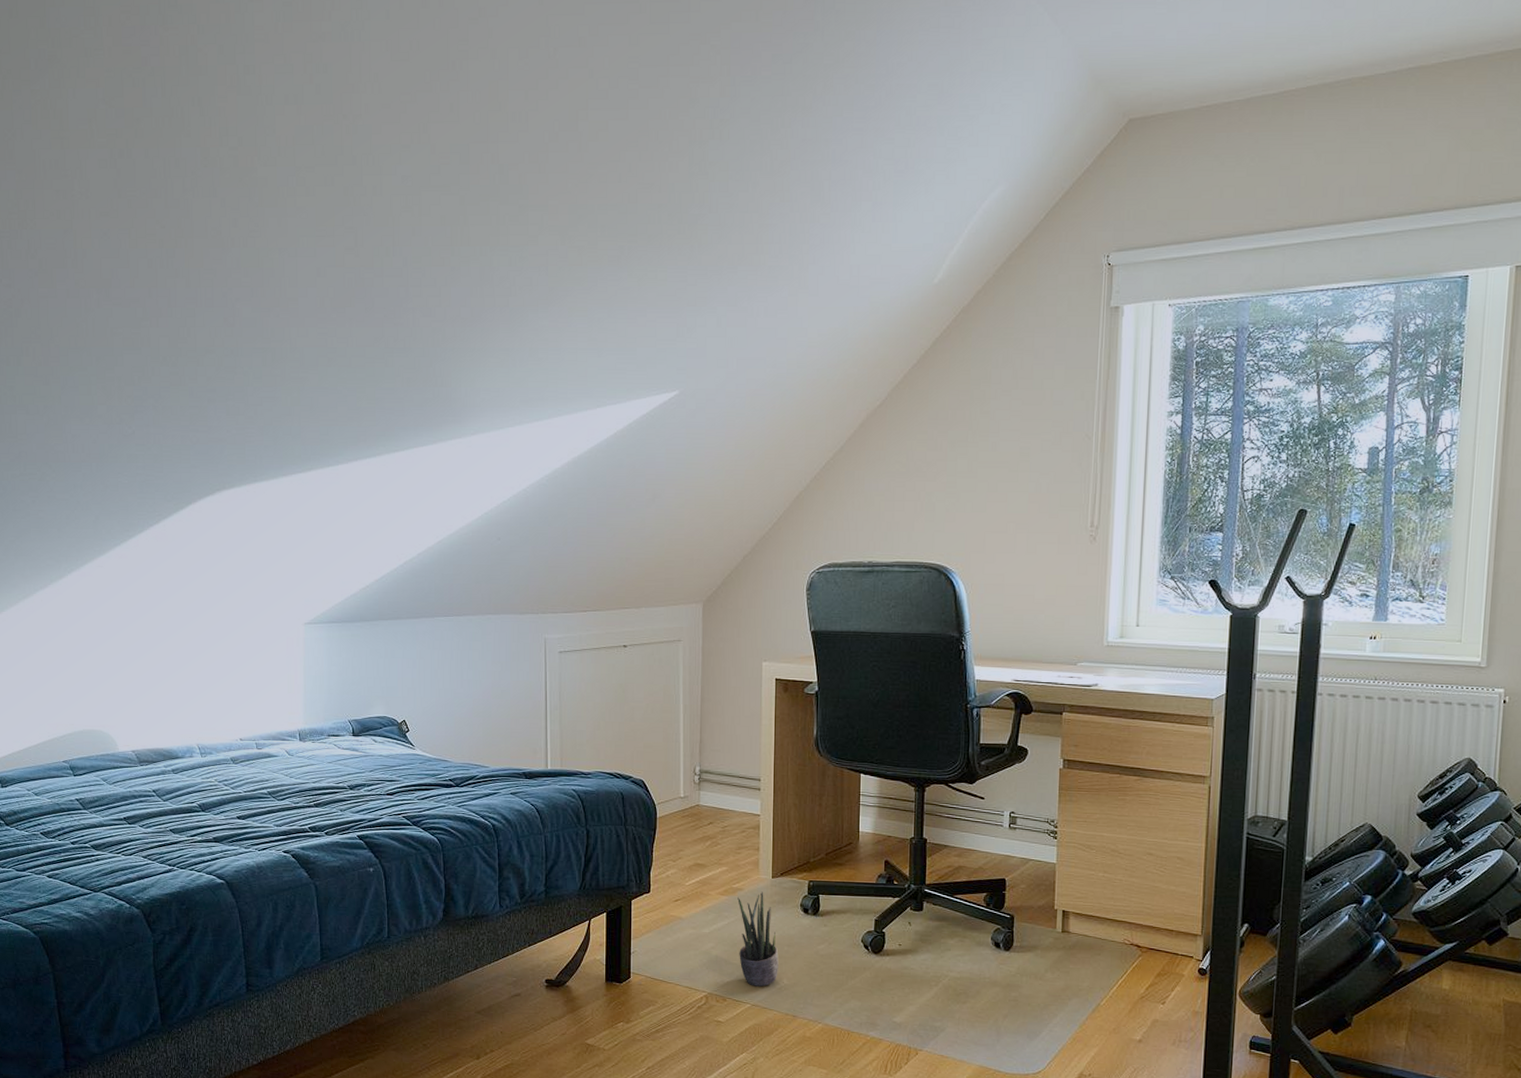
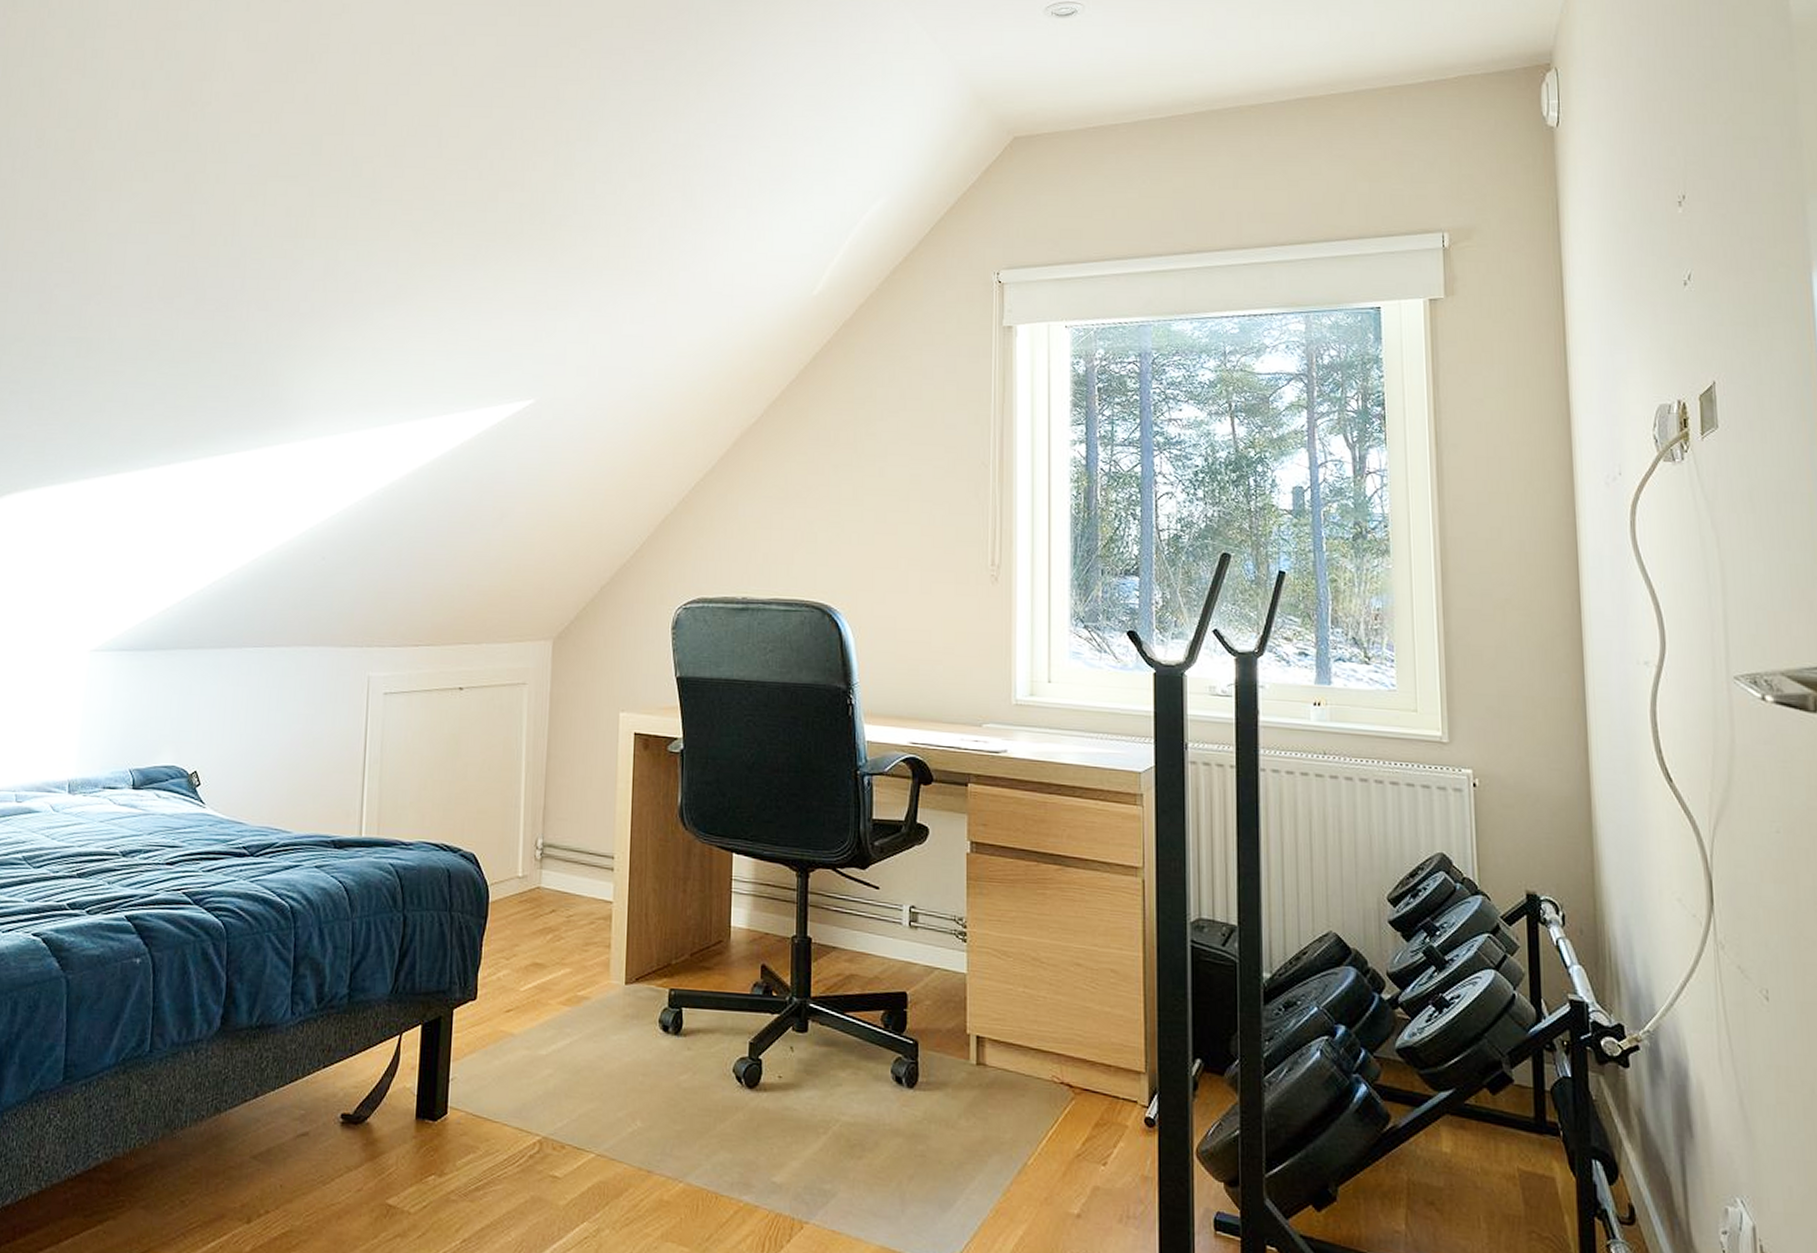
potted plant: present [738,891,779,987] -> none [582,1001,631,1130]

